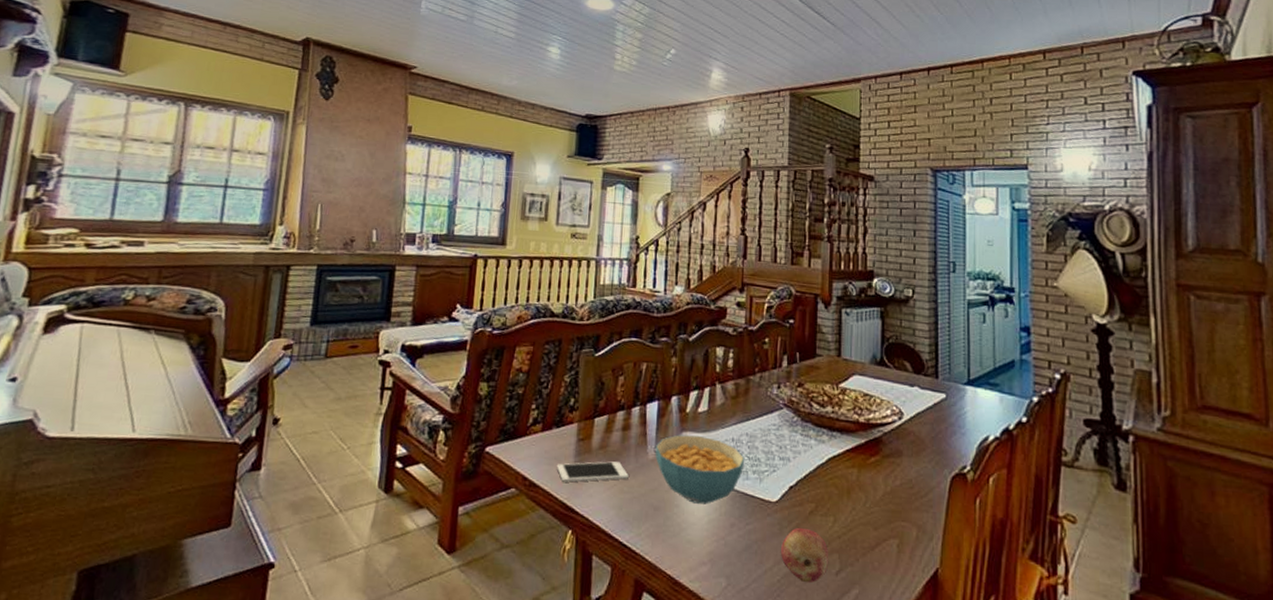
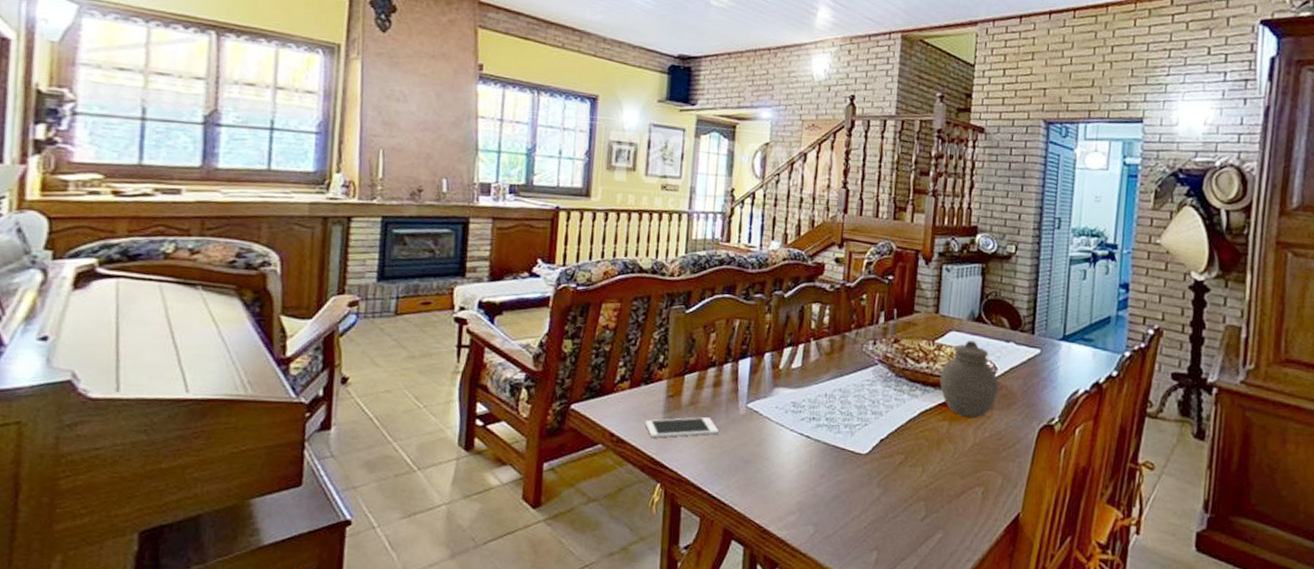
cereal bowl: present [655,434,745,504] -> none [746,390,837,457]
fruit: present [780,527,829,584] -> none [868,477,916,529]
jar: none [846,384,906,465] -> present [939,340,999,418]

